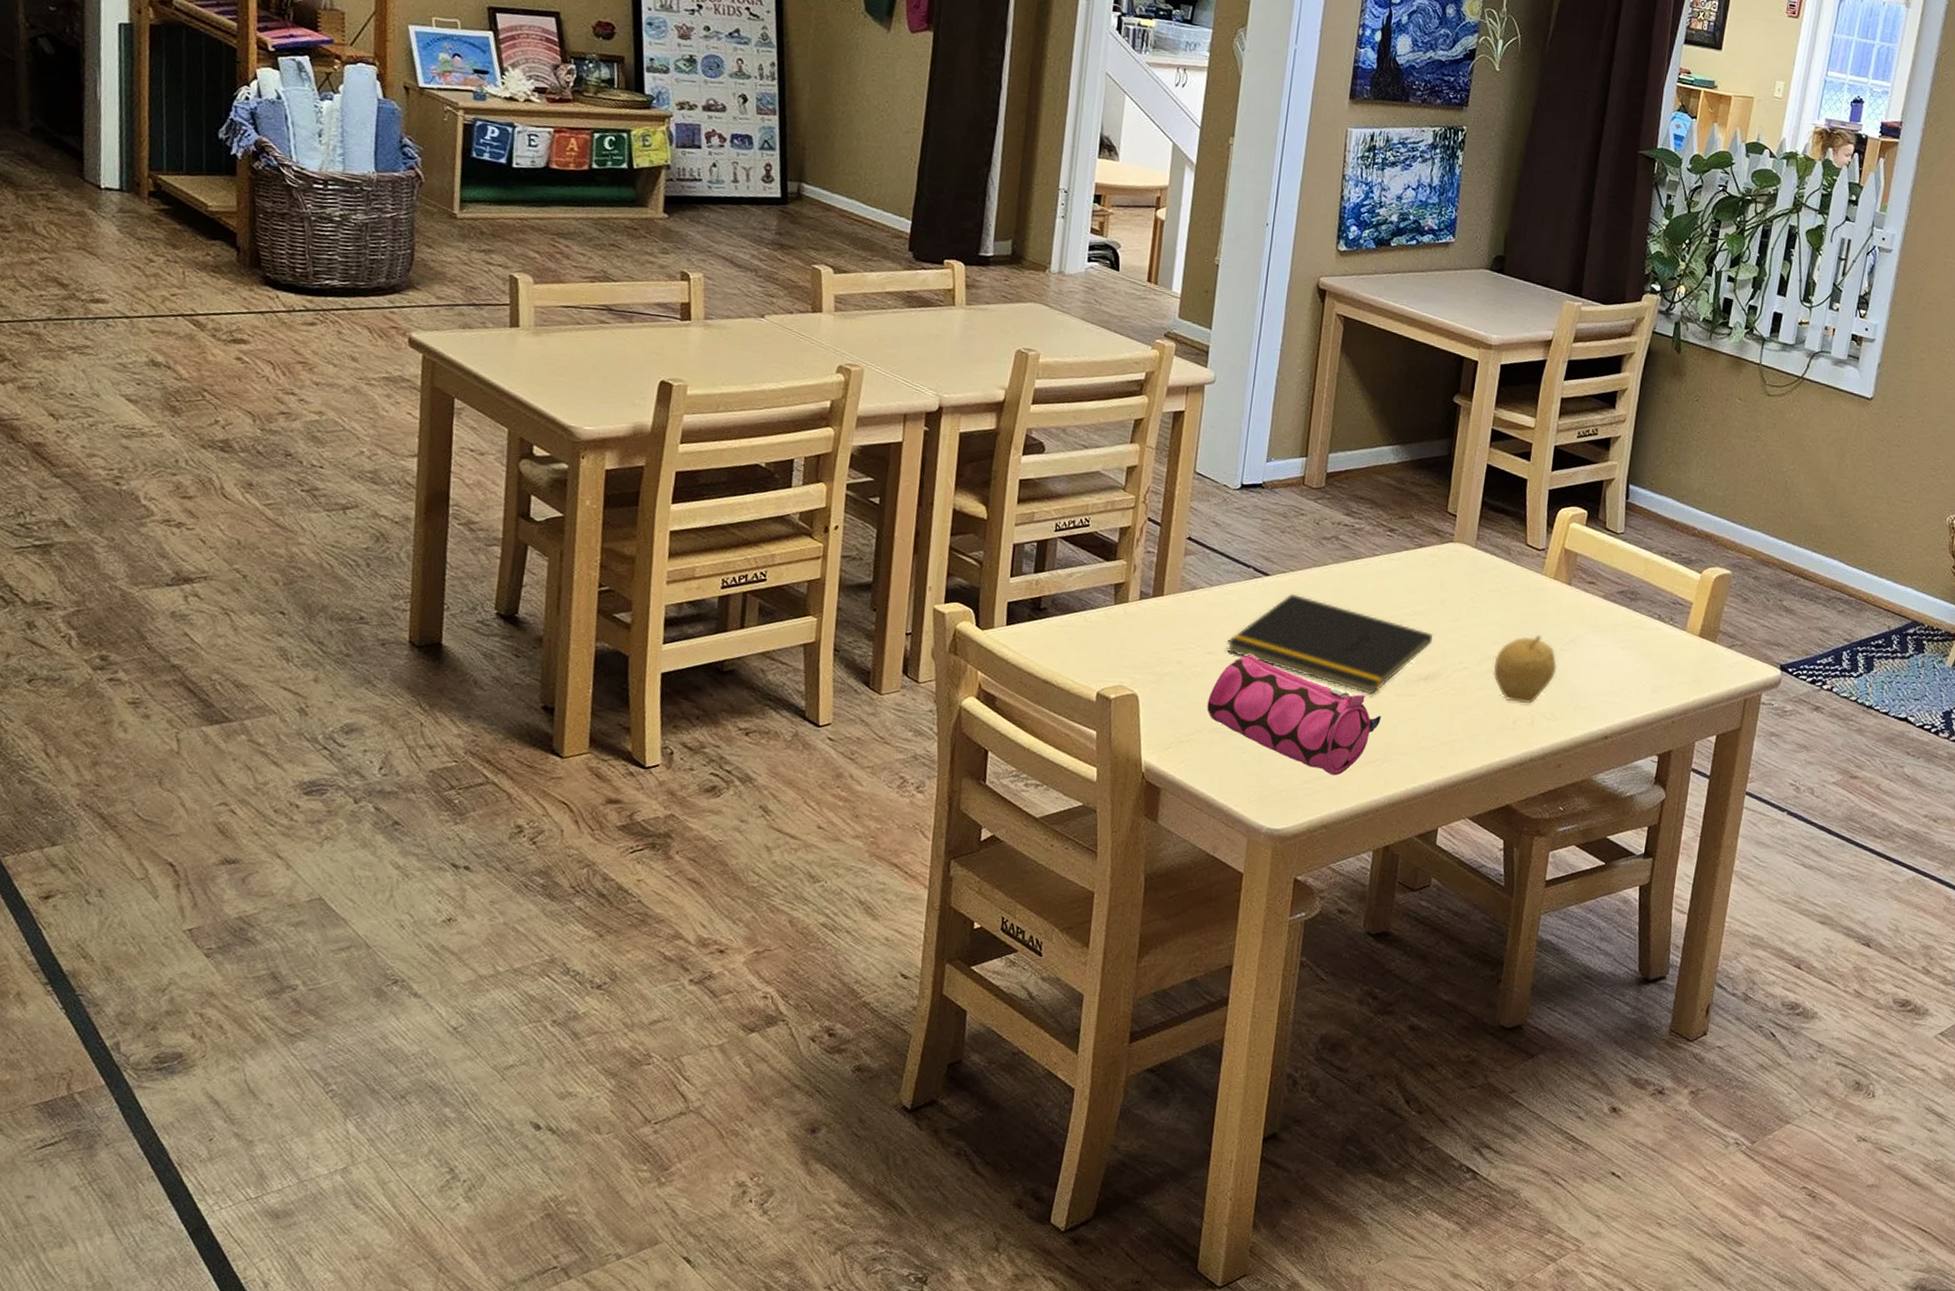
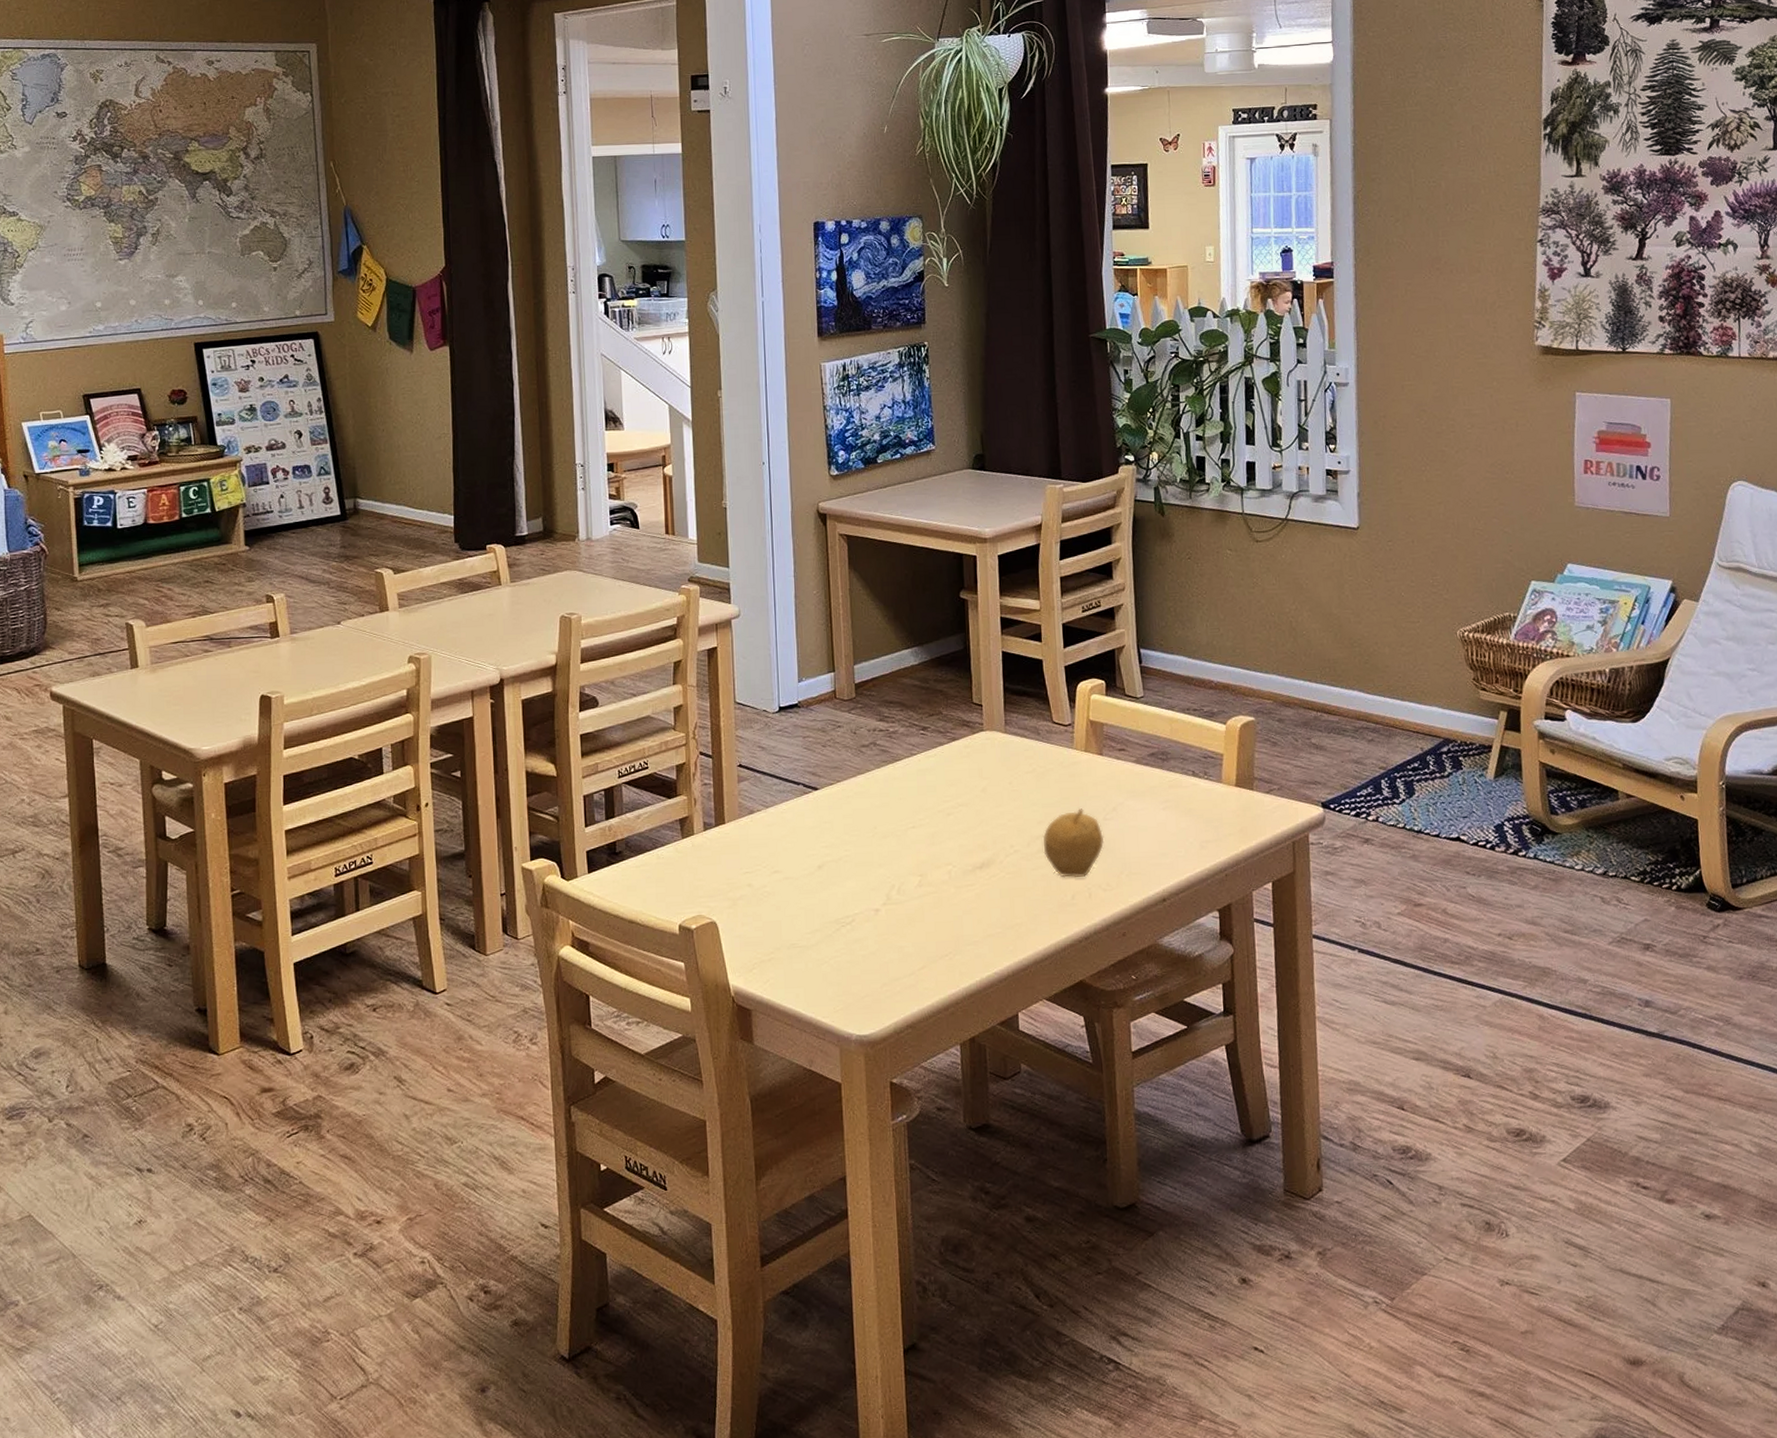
pencil case: present [1207,655,1382,776] -> none [781,868,946,975]
notepad: present [1226,593,1434,695] -> none [789,803,981,891]

